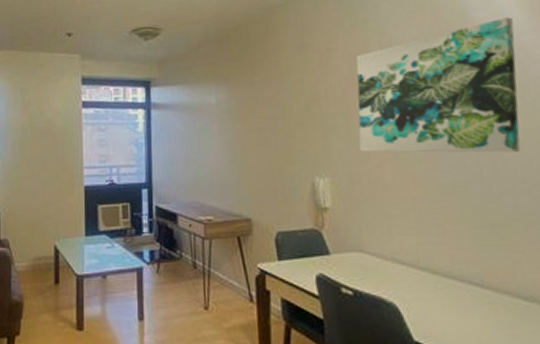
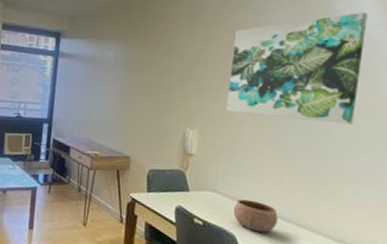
bowl: none [388,258,448,298] -> present [233,199,278,233]

